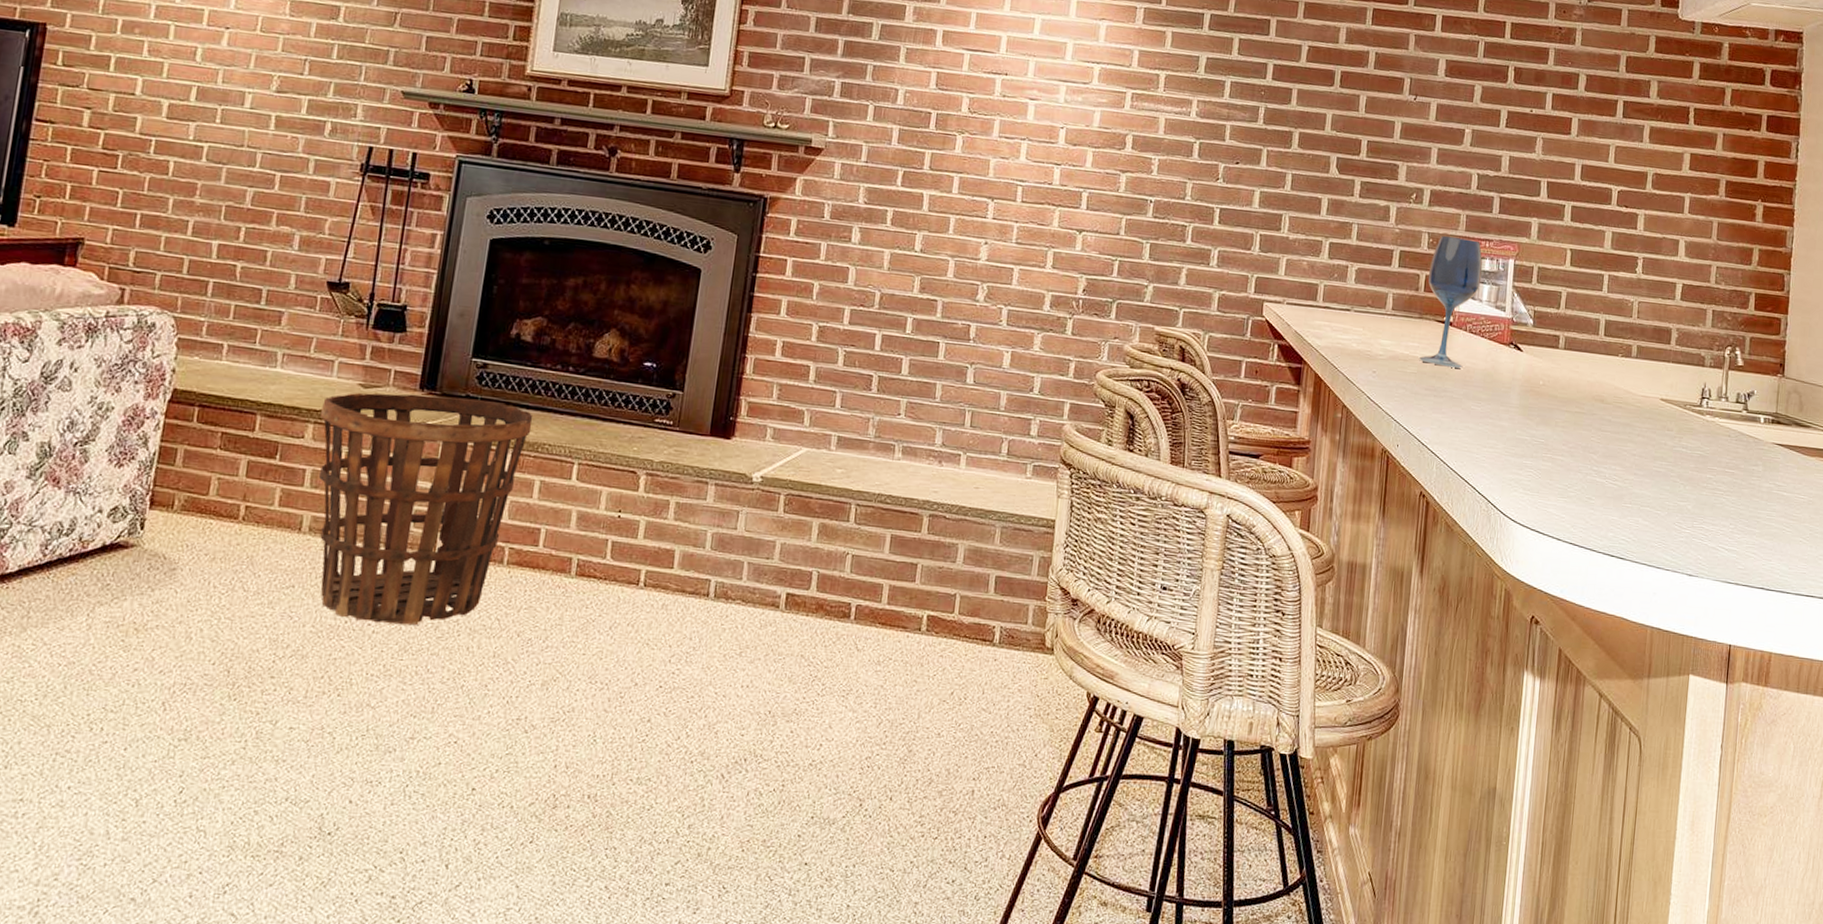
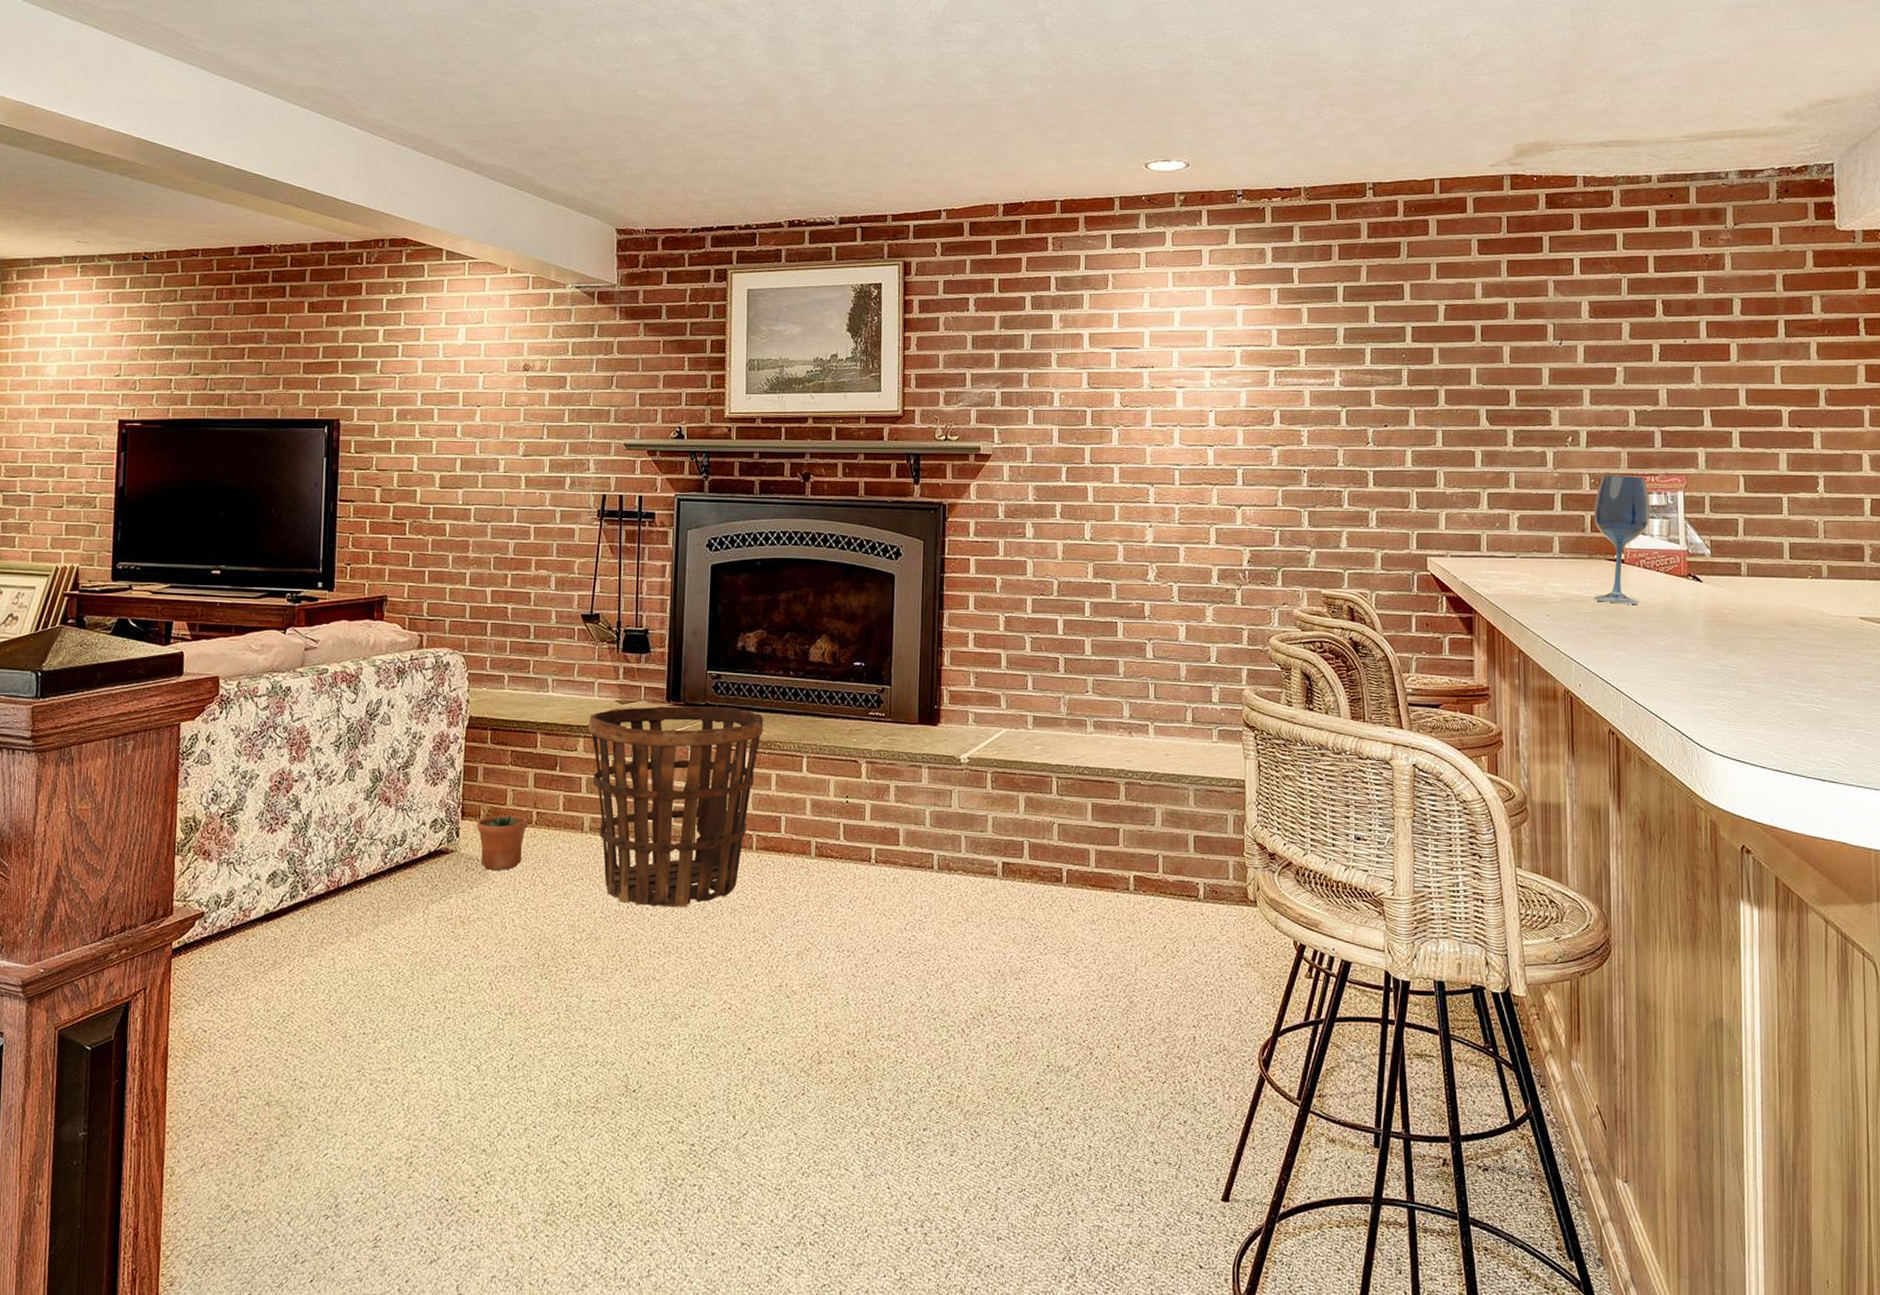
planter: none [167,506,235,571] -> present [477,815,529,870]

